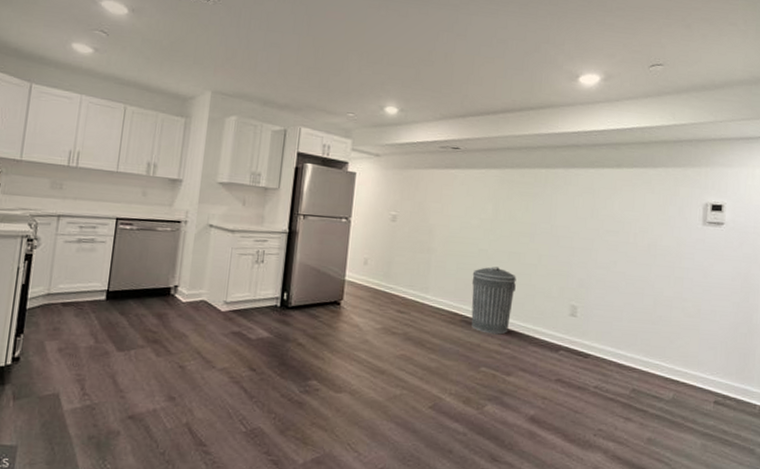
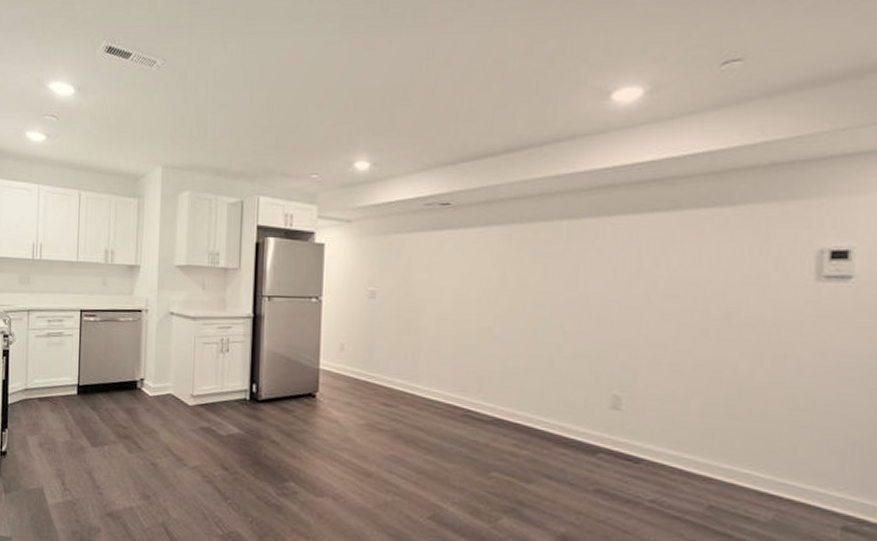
trash can: present [471,266,516,335] -> none [474,348,534,432]

